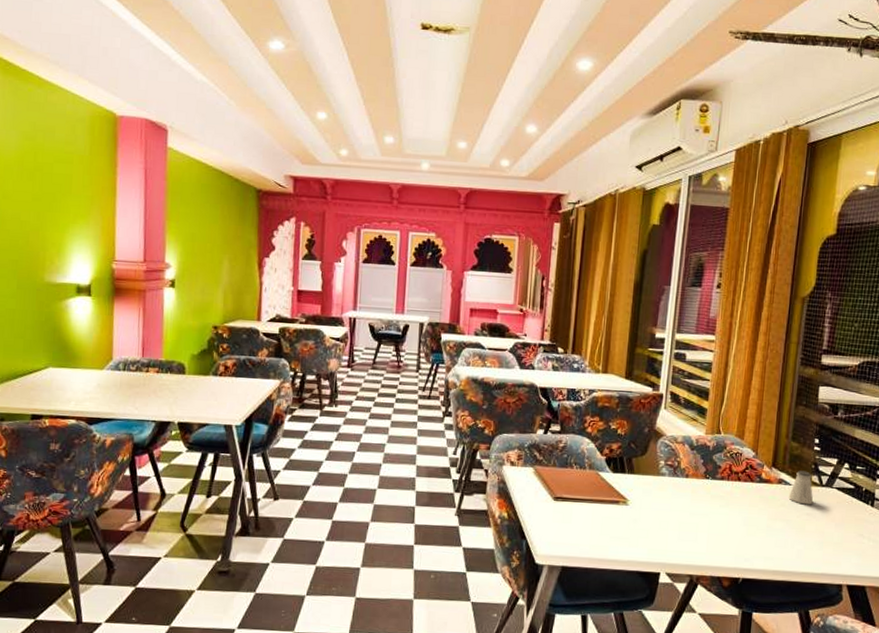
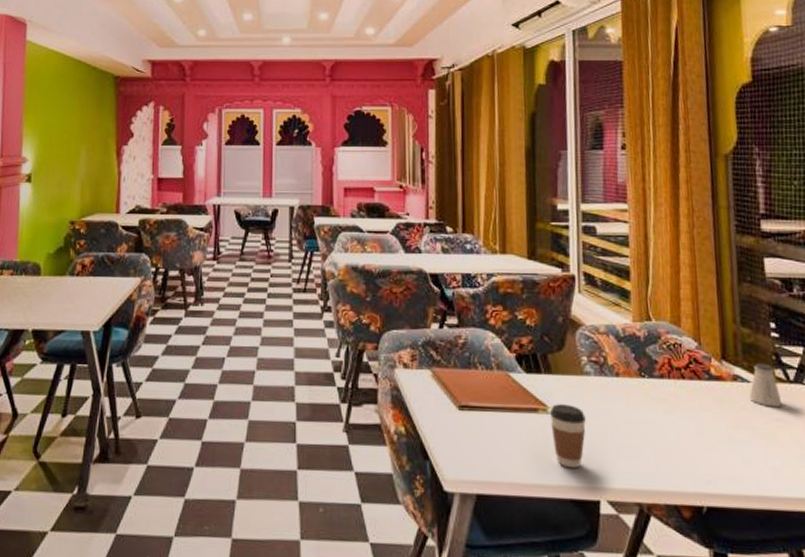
coffee cup: none [628,498,657,548] -> present [549,404,586,469]

